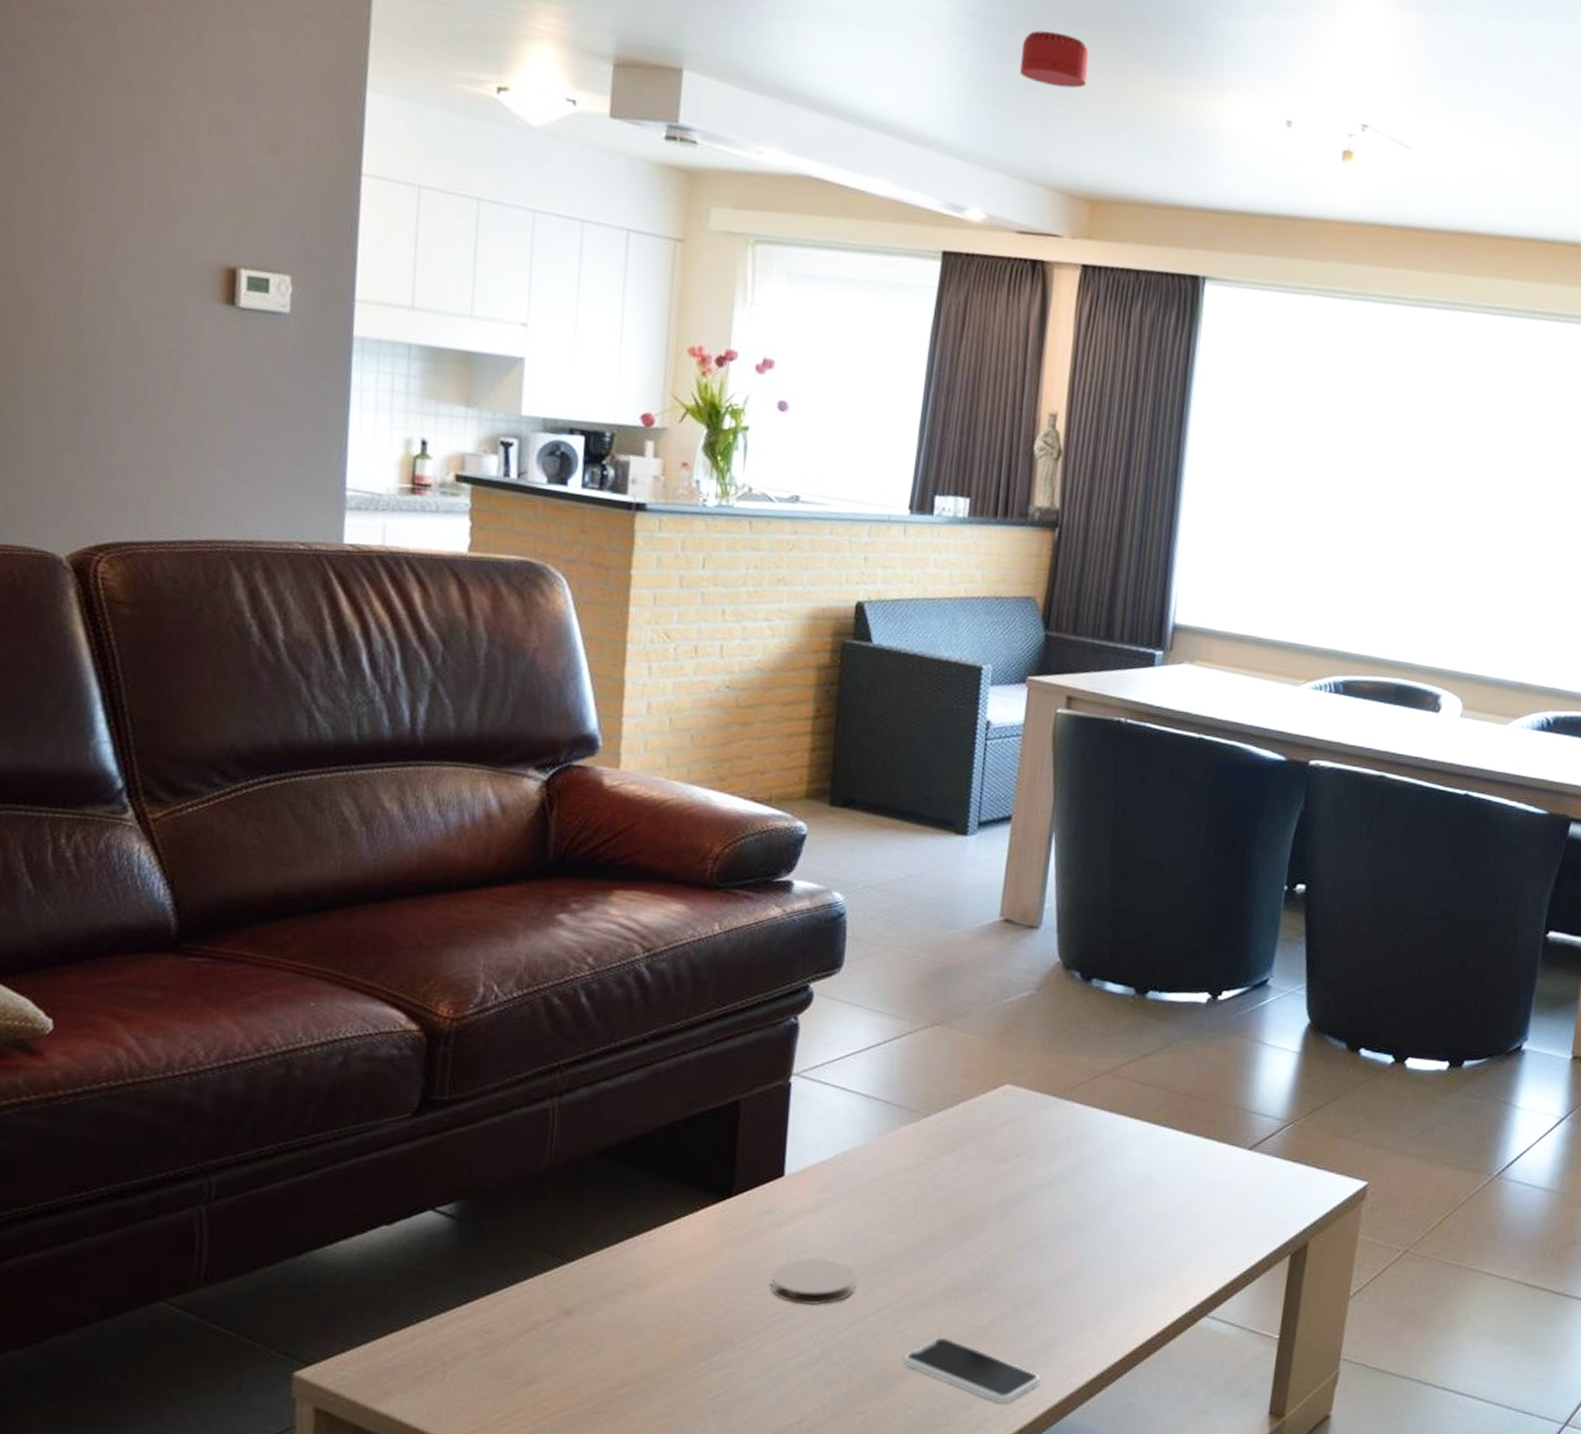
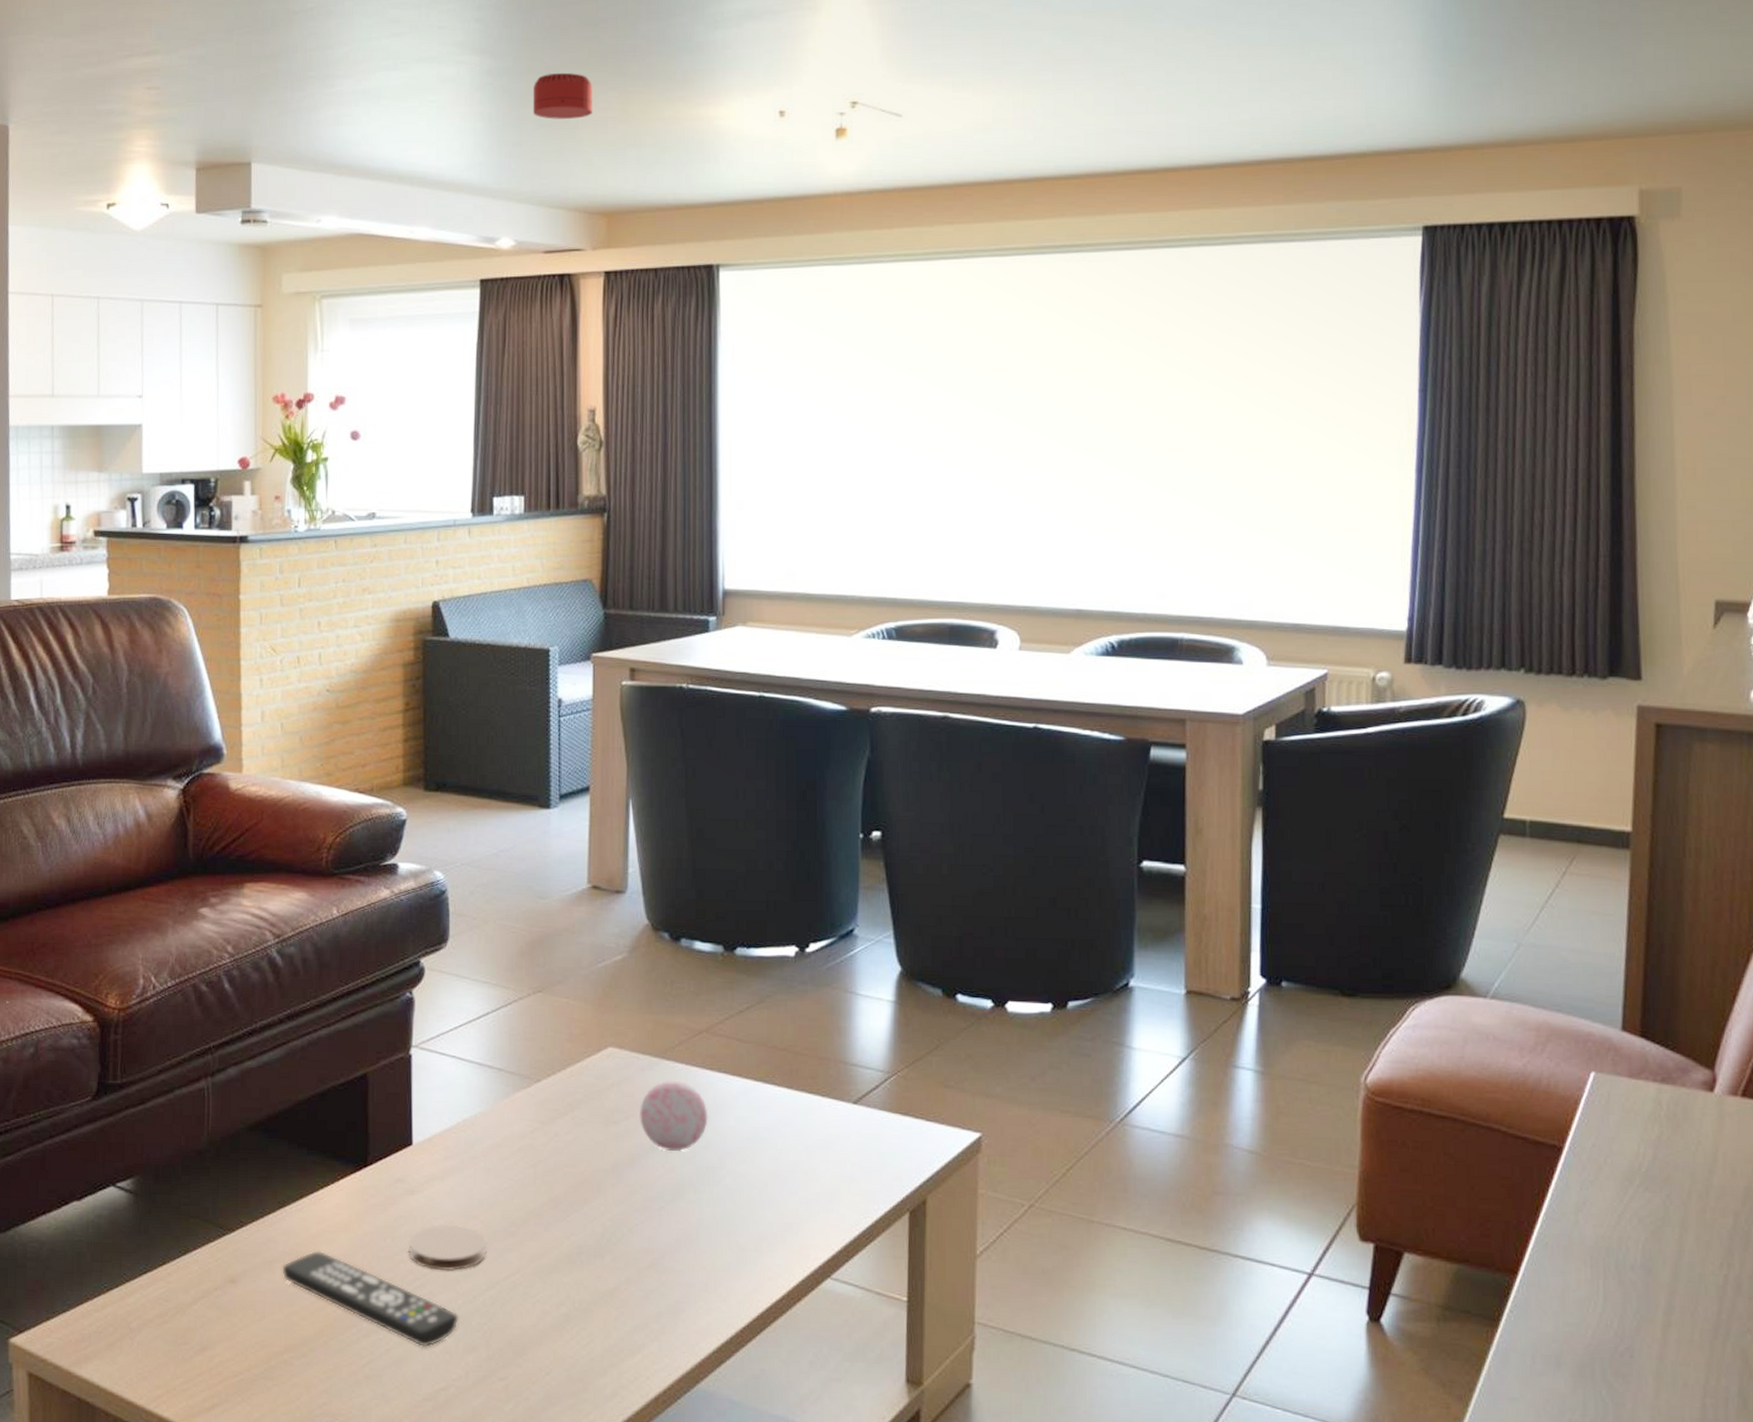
remote control: none [625,1282,820,1381] -> present [282,1250,459,1347]
smartphone: present [903,1337,1041,1404] -> none [536,1302,671,1370]
decorative ball: none [1031,1119,1102,1191] -> present [640,1080,708,1151]

